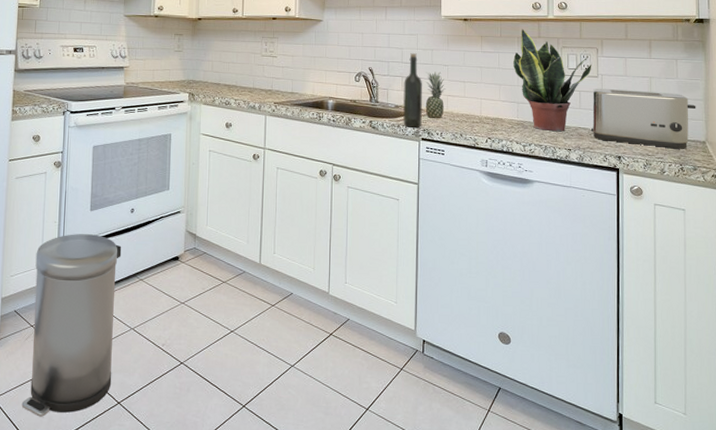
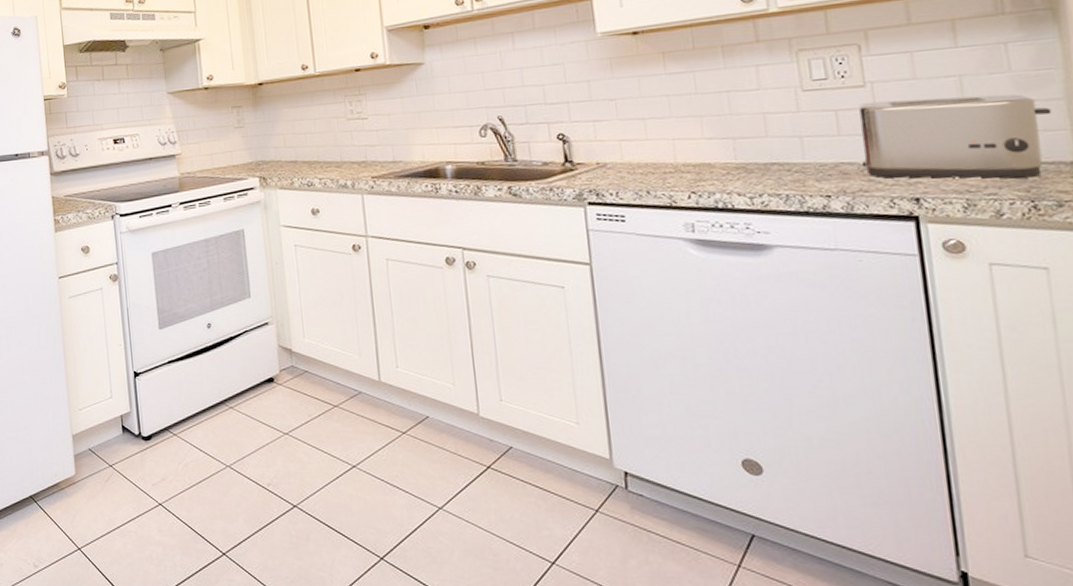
pedal bin: present [21,234,122,417] -> none [103,357,212,570]
wine bottle: present [403,53,422,128] -> none [551,89,586,190]
fruit: present [425,71,446,119] -> none [584,109,617,175]
potted plant: present [513,28,592,132] -> none [718,33,853,173]

